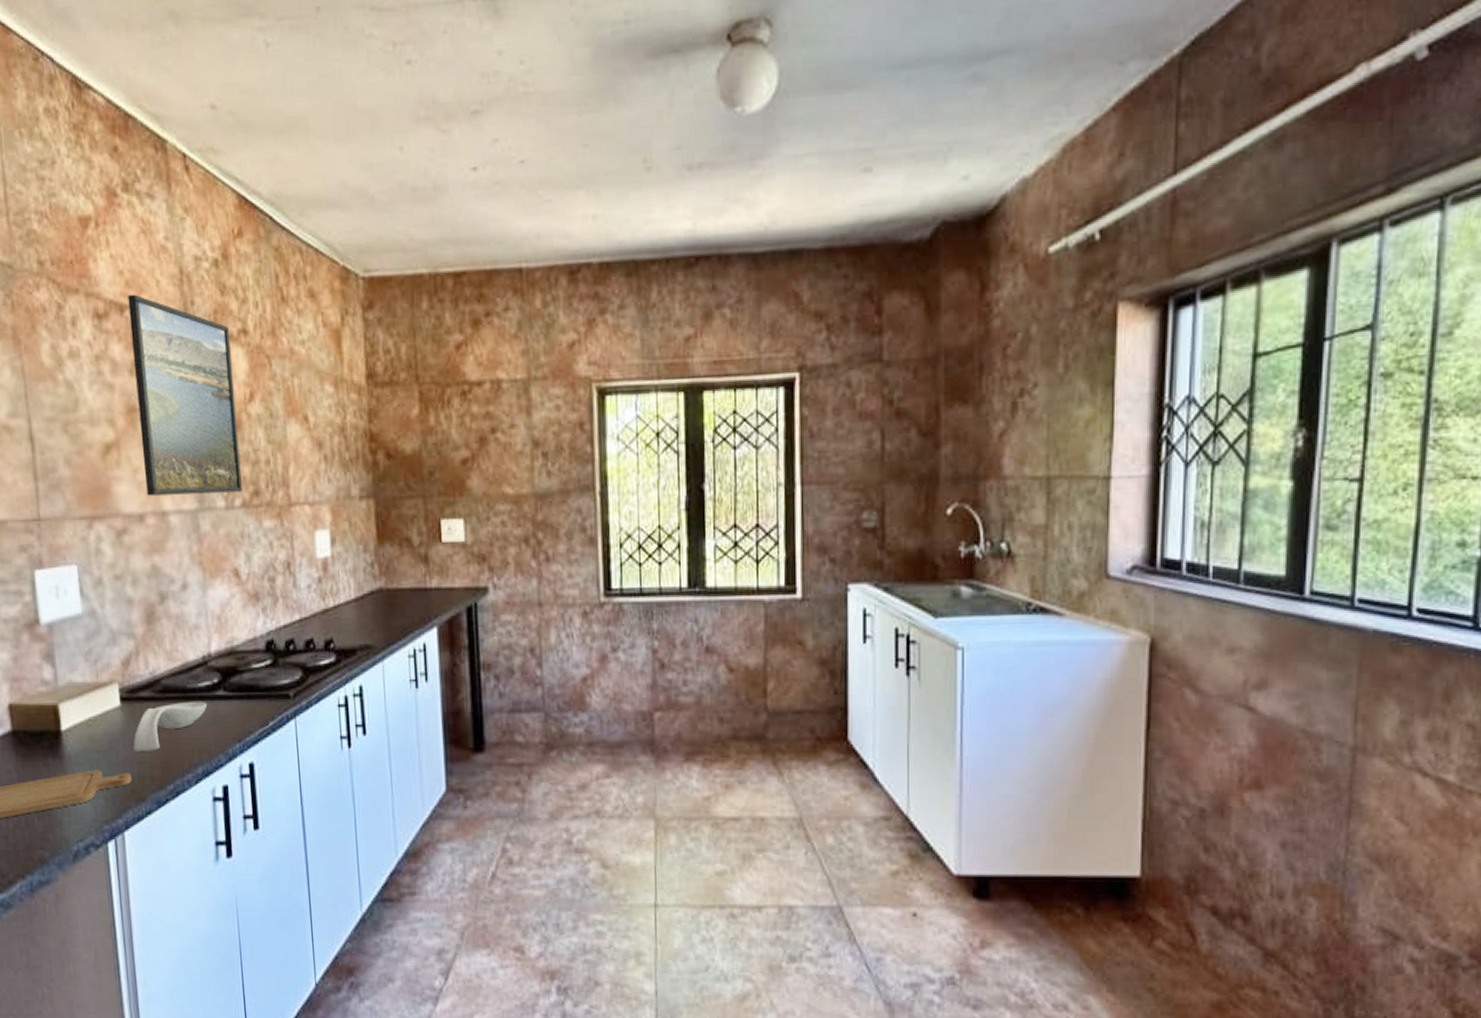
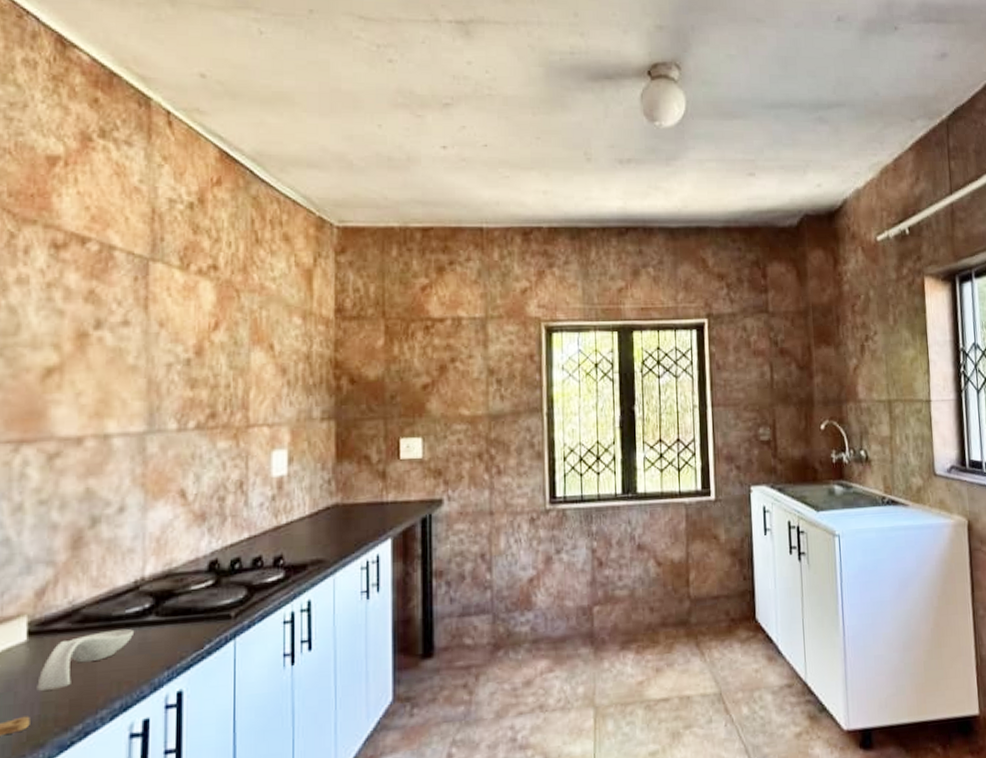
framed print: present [127,294,242,496] -> none [88,228,199,419]

